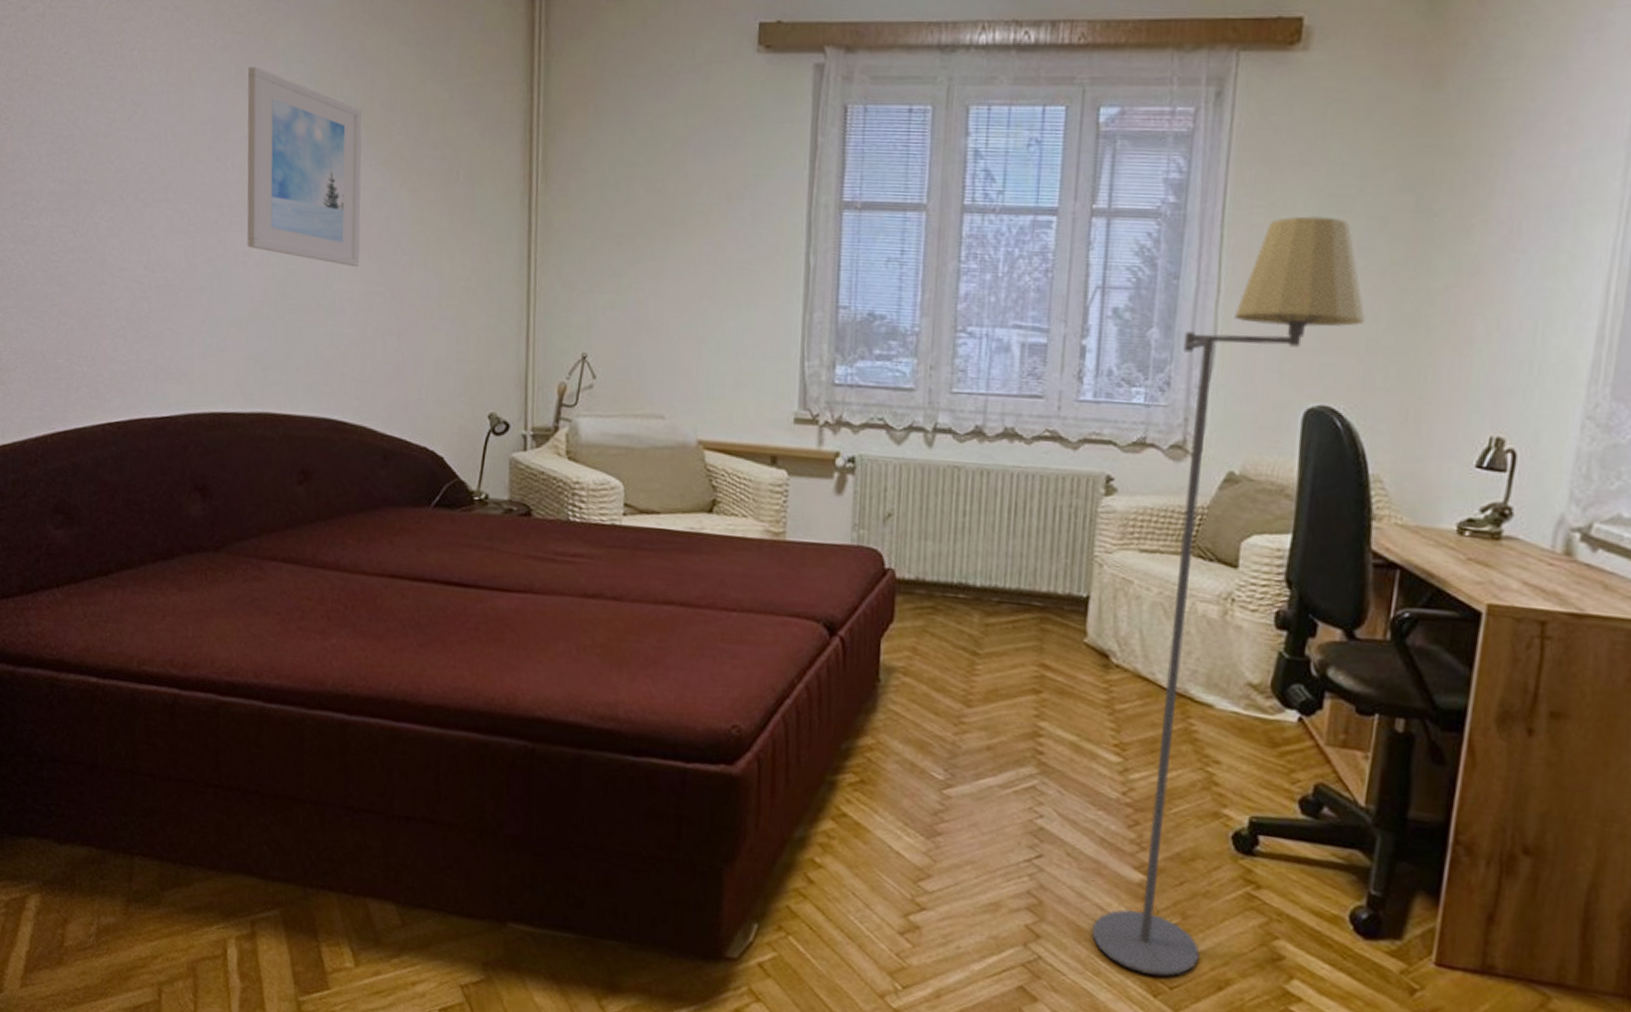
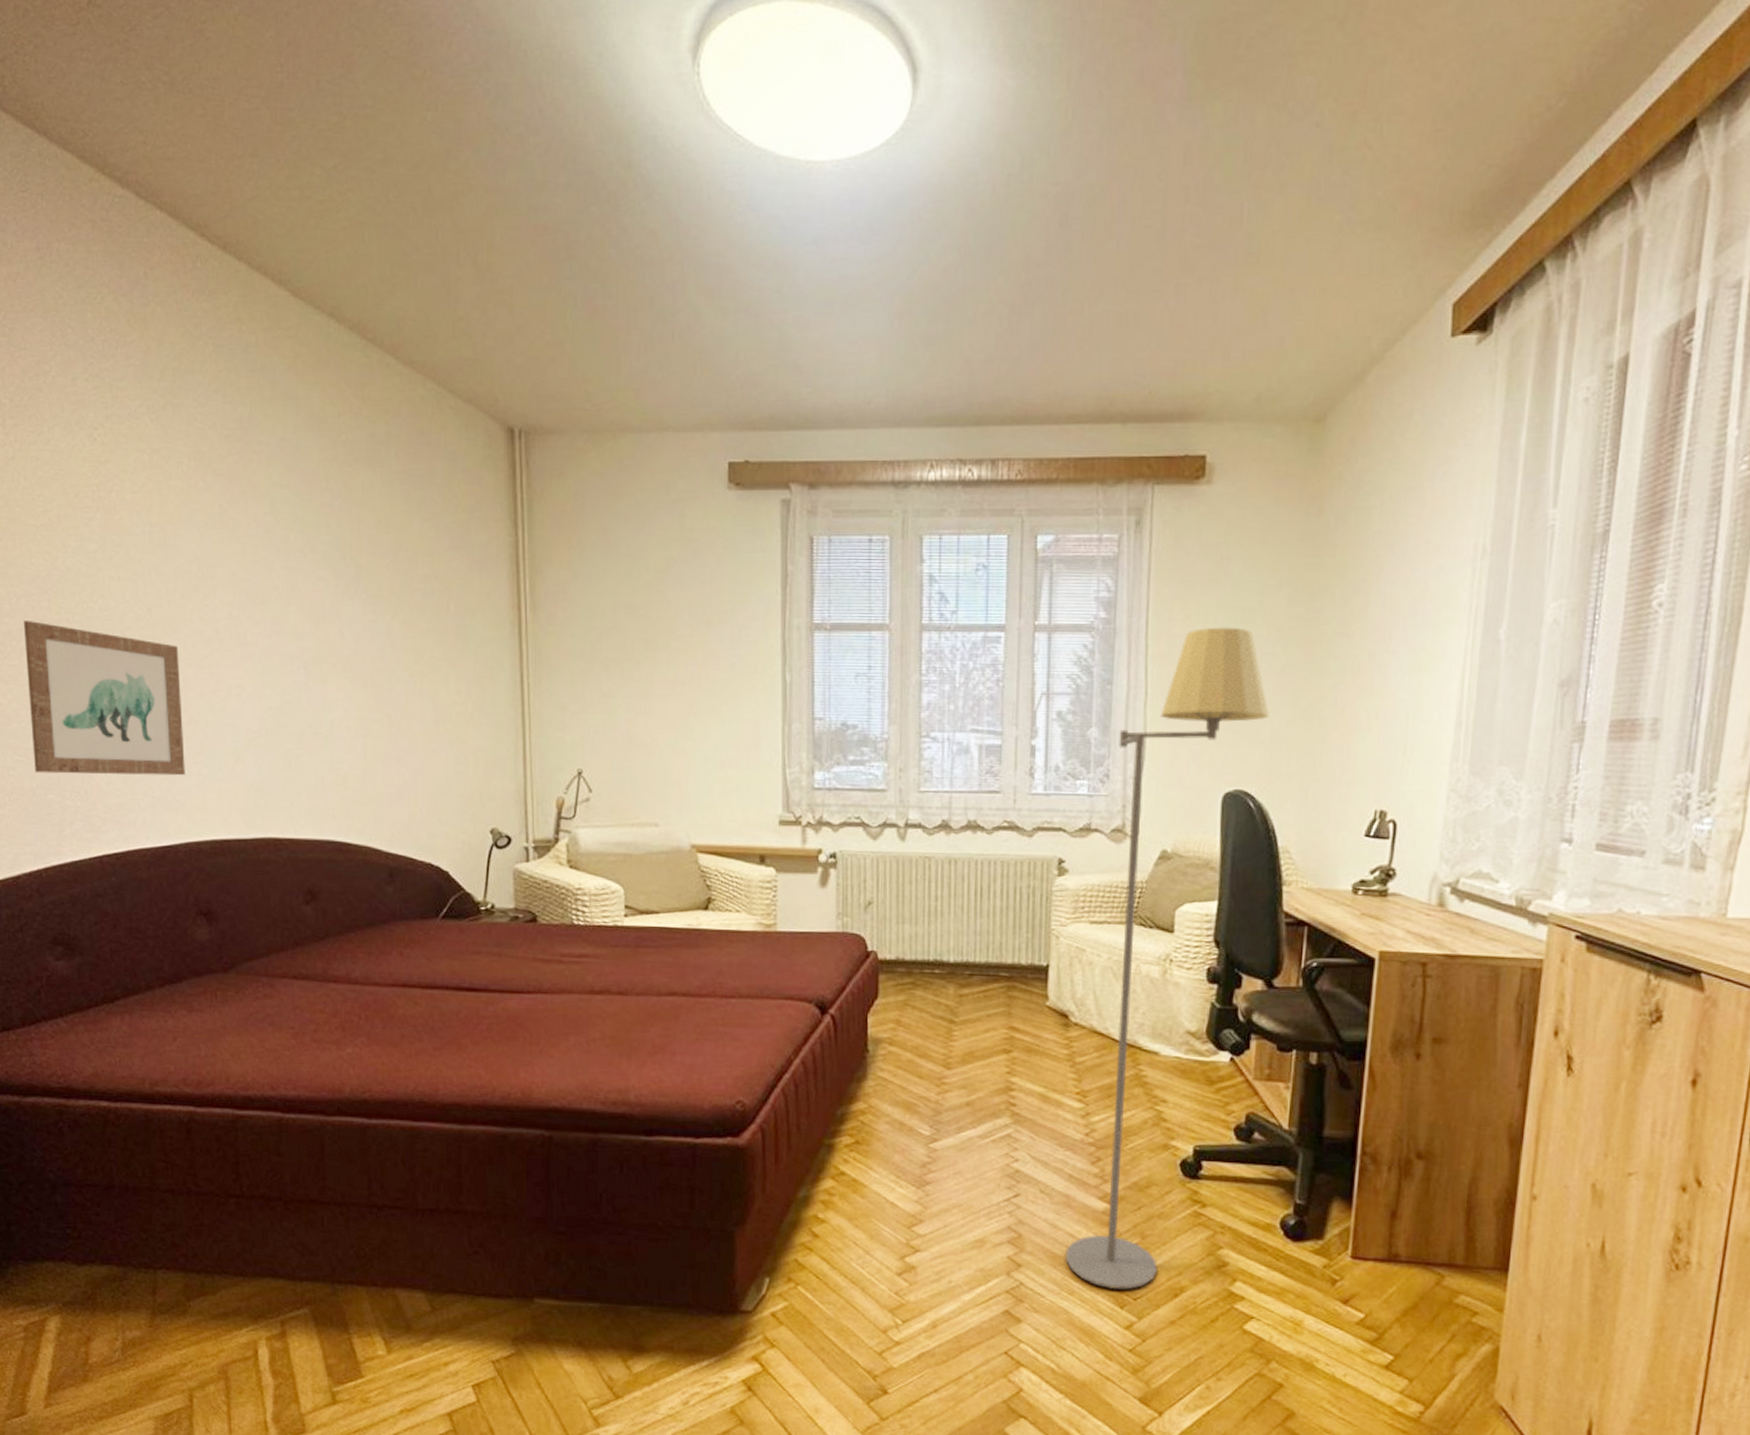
wall art: none [43,179,189,345] -> present [23,620,185,776]
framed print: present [247,66,362,266] -> none [231,506,356,695]

